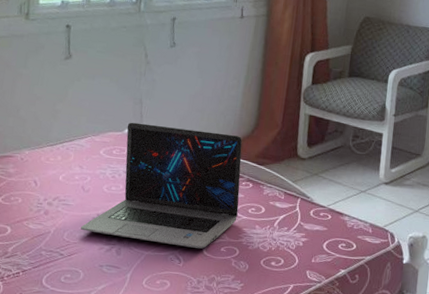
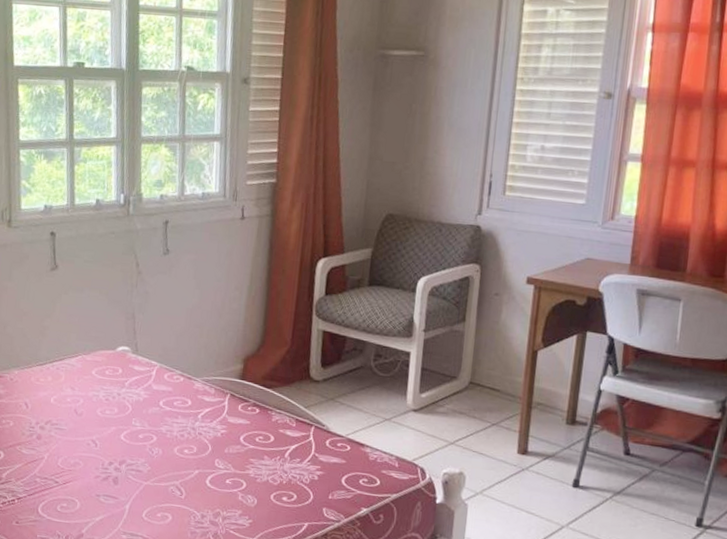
laptop: present [80,122,242,249] -> none [74,339,247,480]

